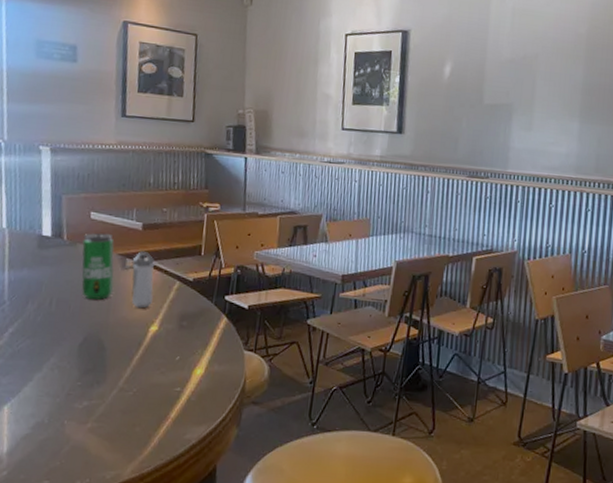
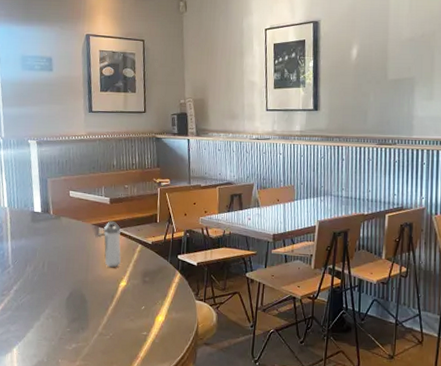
beverage can: present [81,232,115,300] -> none [64,207,90,262]

